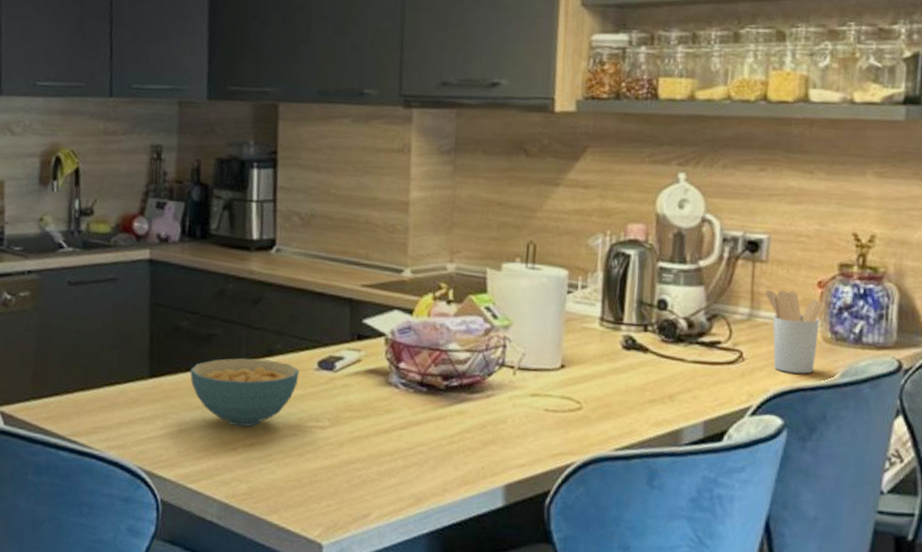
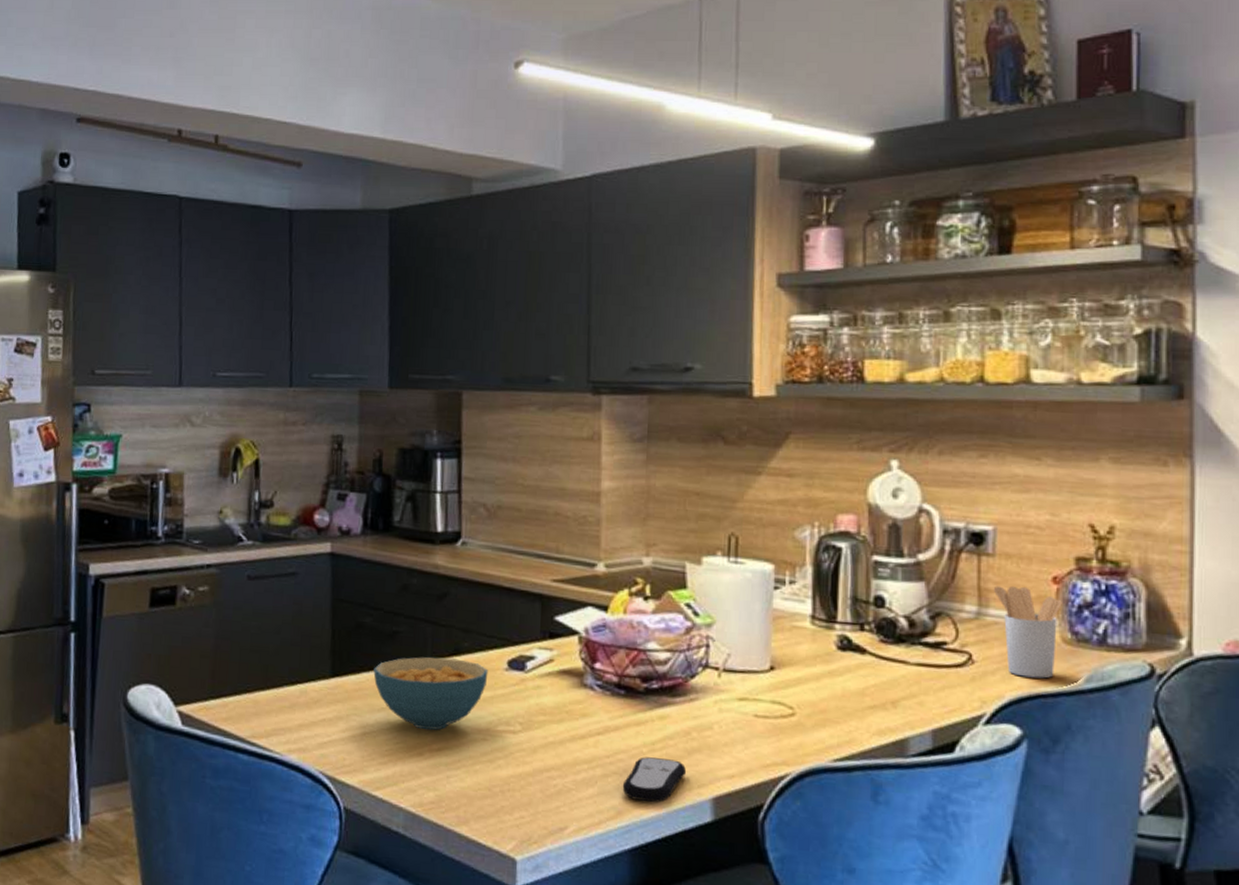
remote control: none [422,449,481,491] -> present [622,757,686,803]

